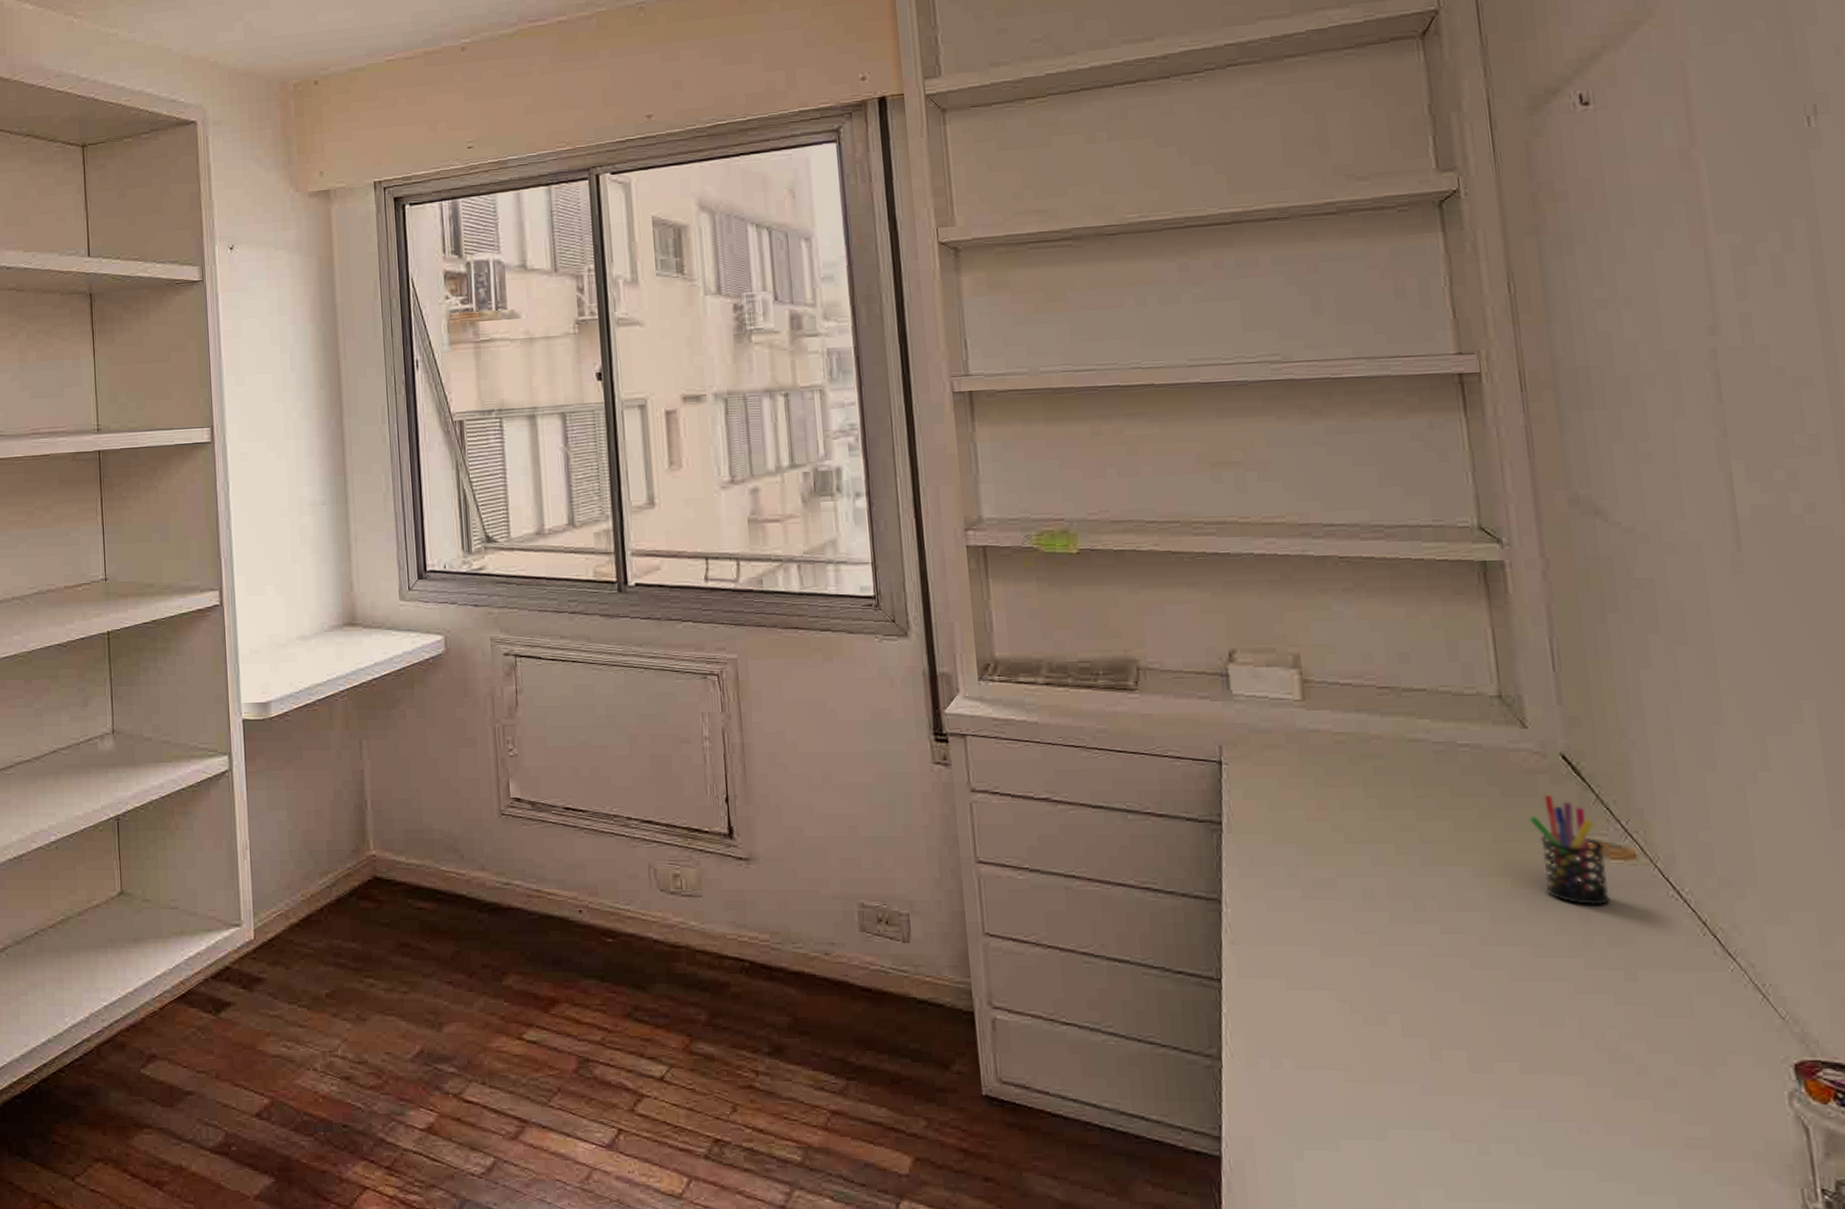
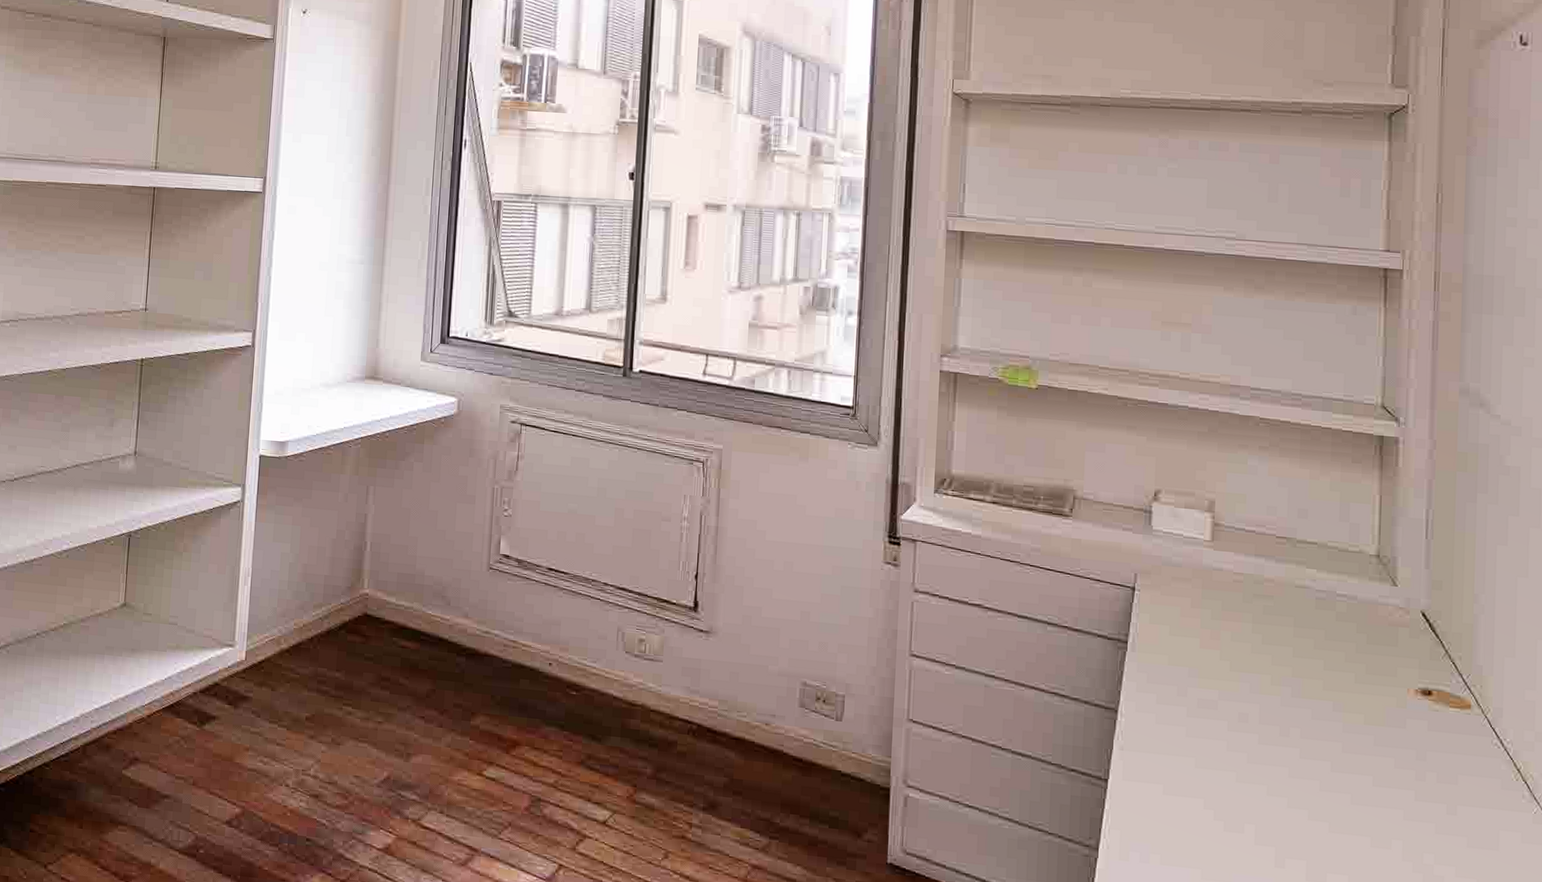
pen holder: present [1529,794,1611,906] -> none [1387,645,1446,747]

